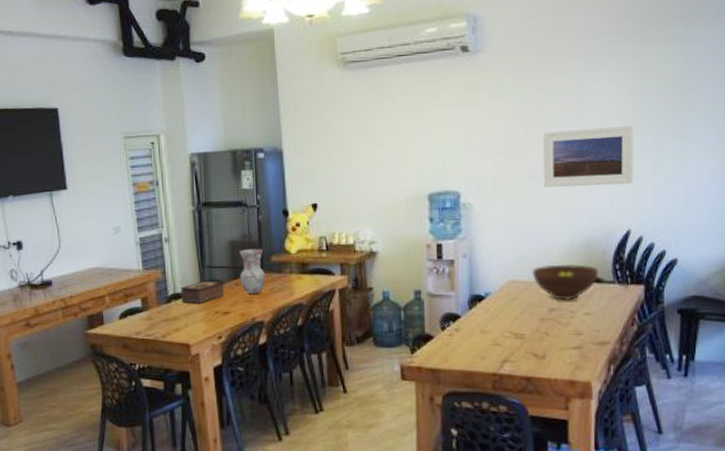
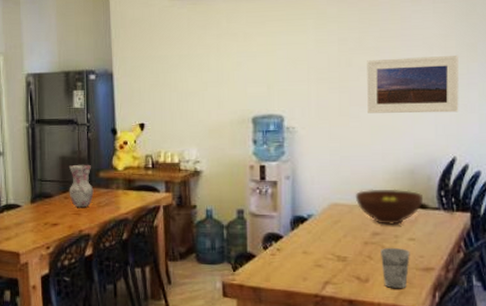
tissue box: present [181,280,224,304] -> none [13,193,53,215]
cup: none [557,323,586,364] -> present [381,248,410,289]

